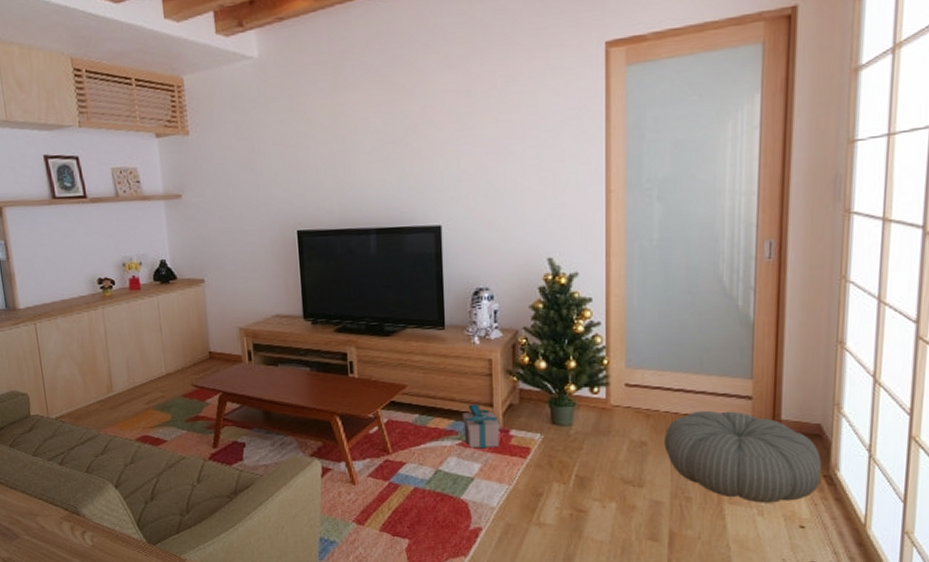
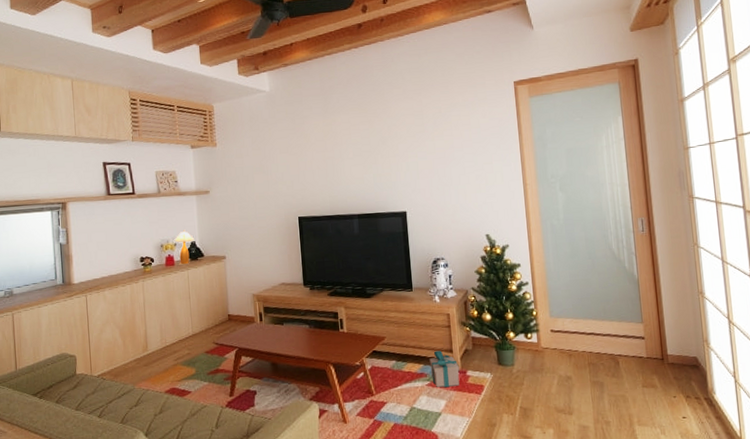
table lamp: none [139,246,164,289] -> present [174,230,194,265]
pouf: present [664,410,821,503] -> none [584,349,703,424]

